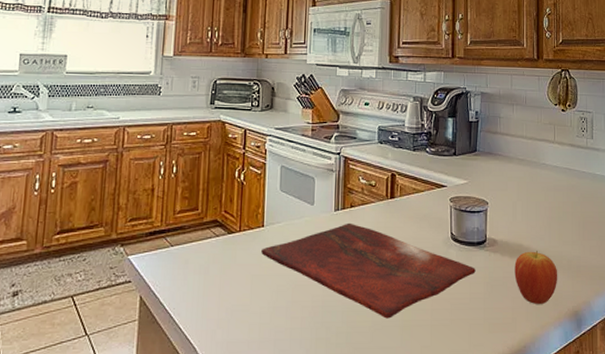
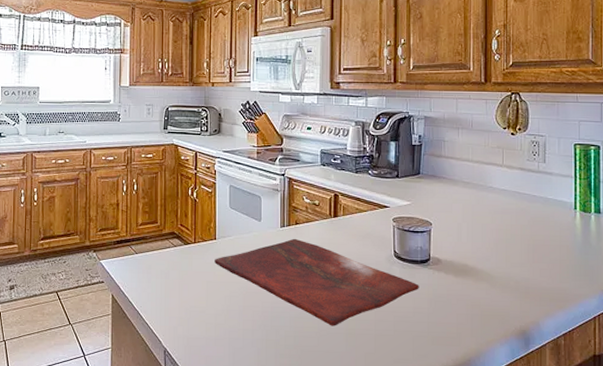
fruit: present [514,251,558,304] -> none [459,271,505,322]

